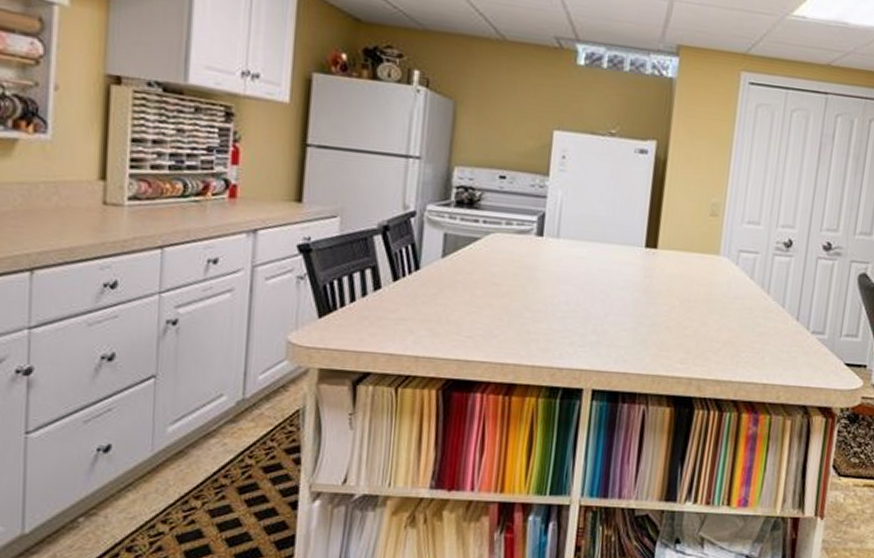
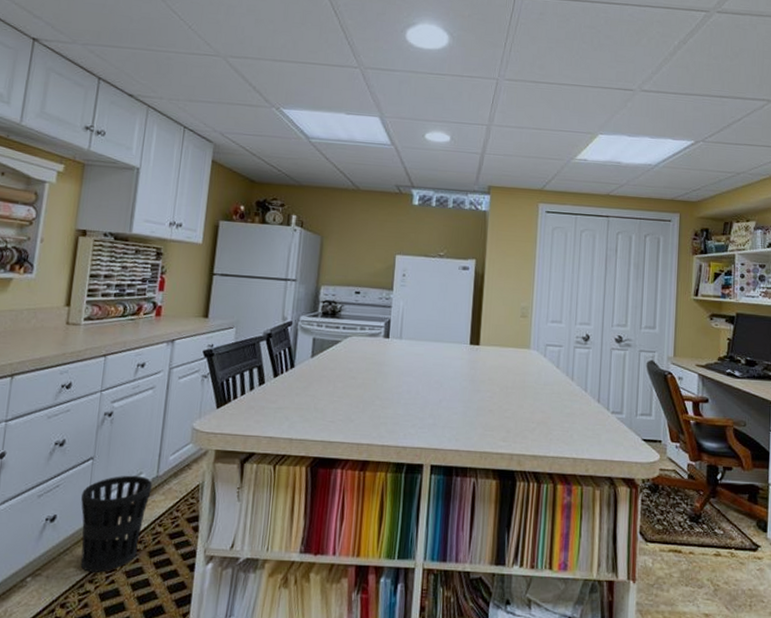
wastebasket: none [143,397,237,511] -> present [80,475,152,573]

